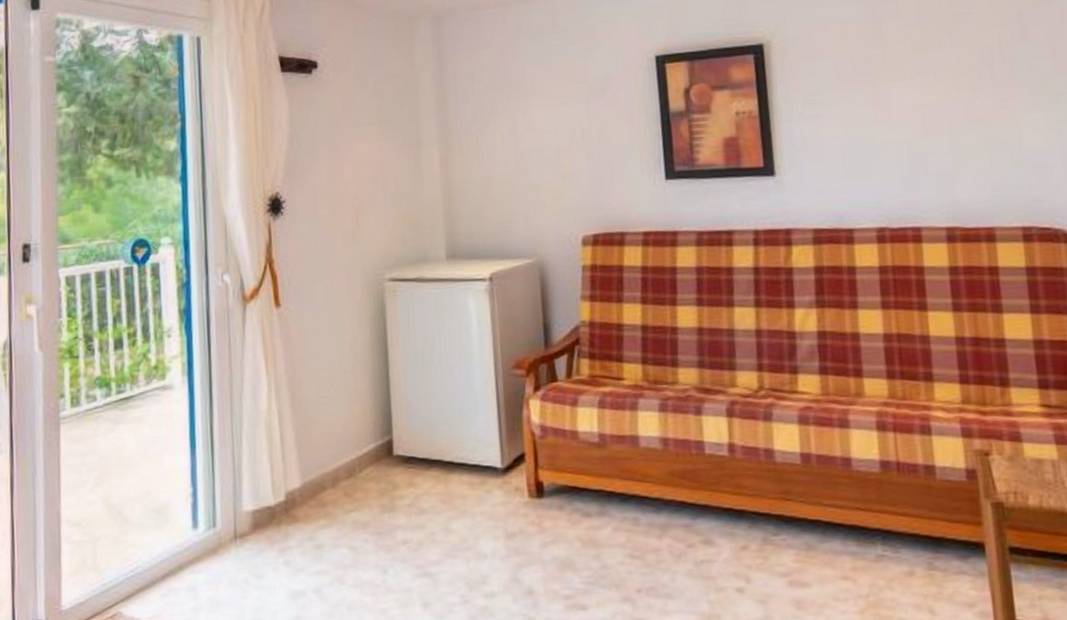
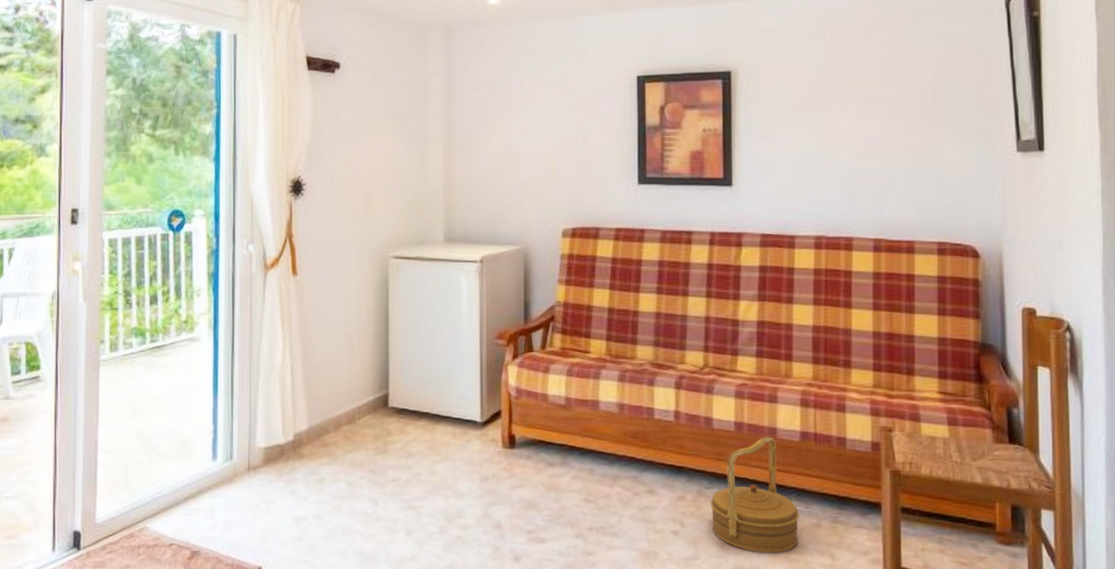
basket: none [779,468,888,611] -> present [710,436,800,553]

